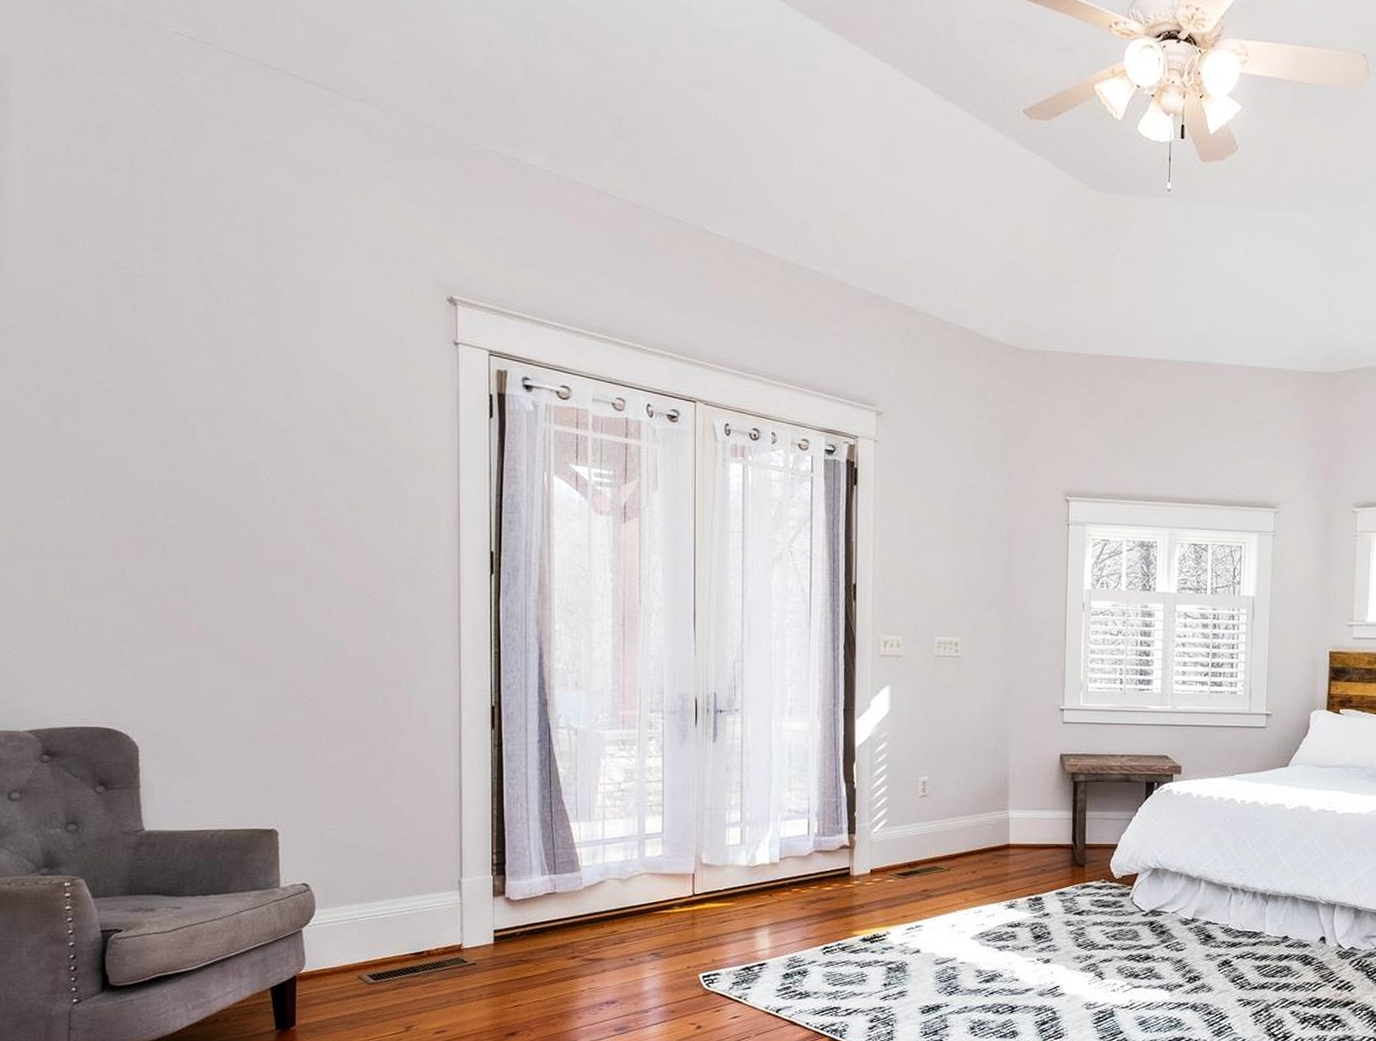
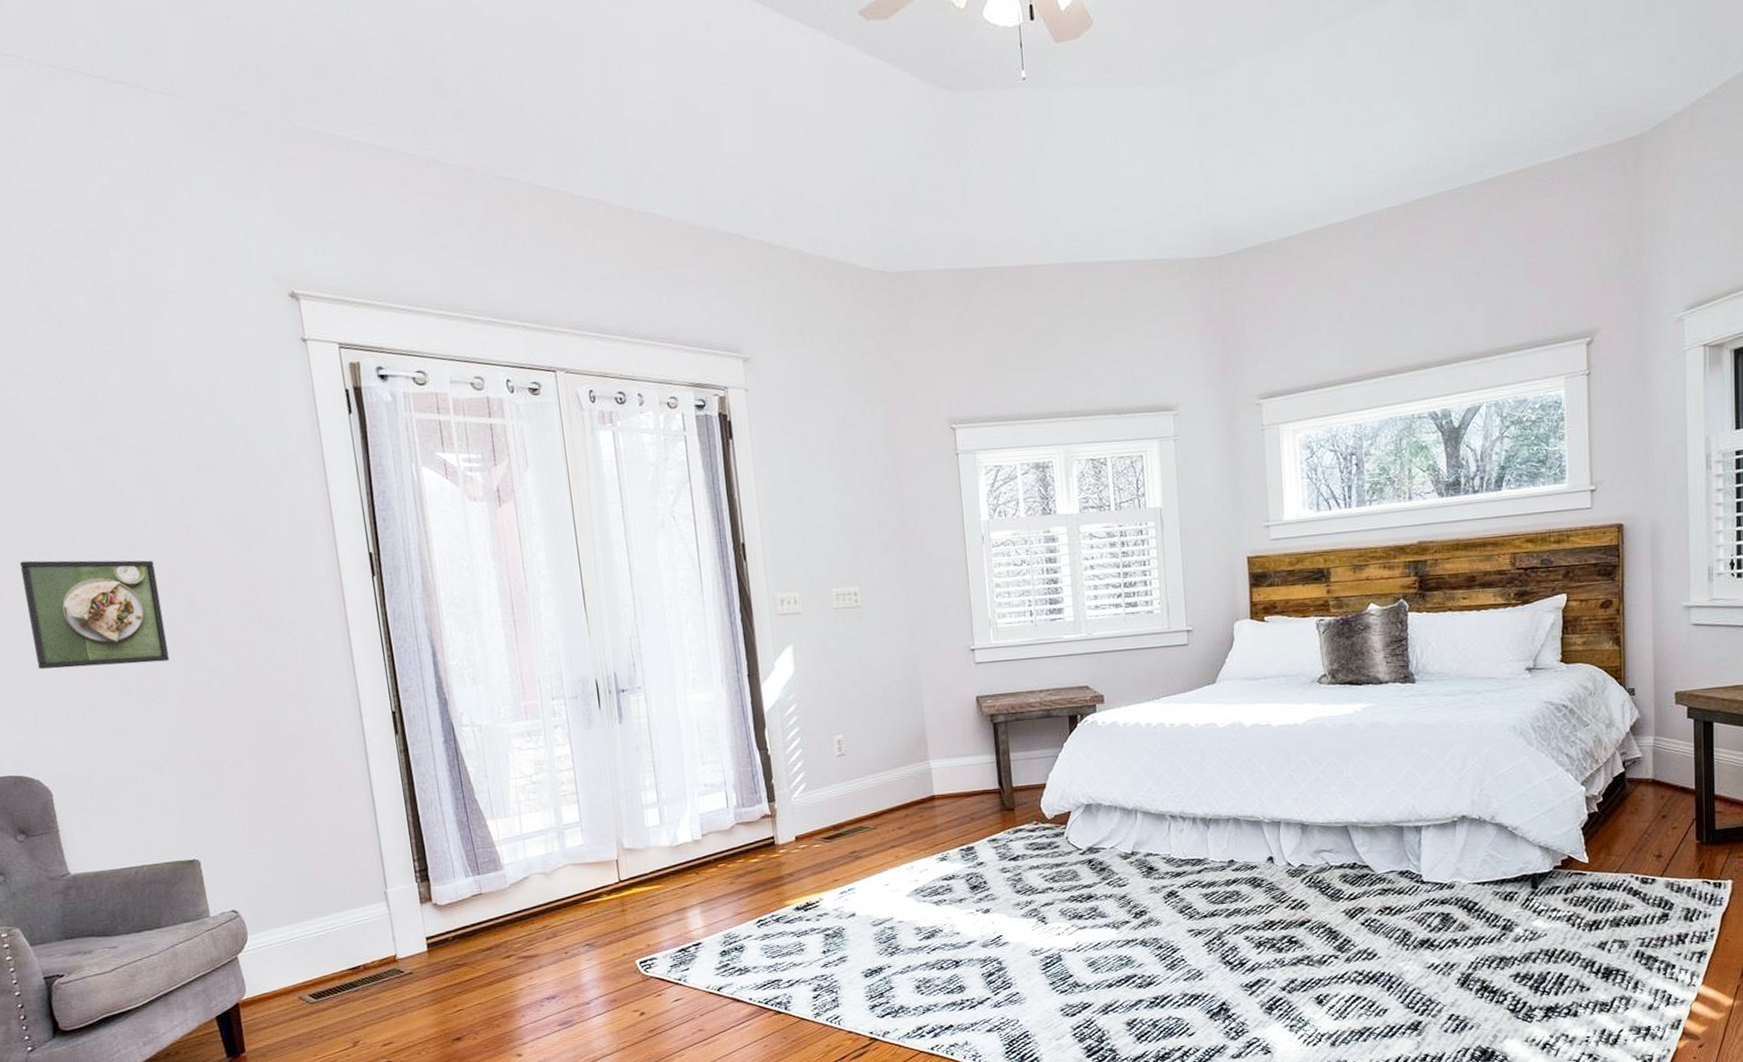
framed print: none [141,520,277,633] -> present [19,560,169,669]

